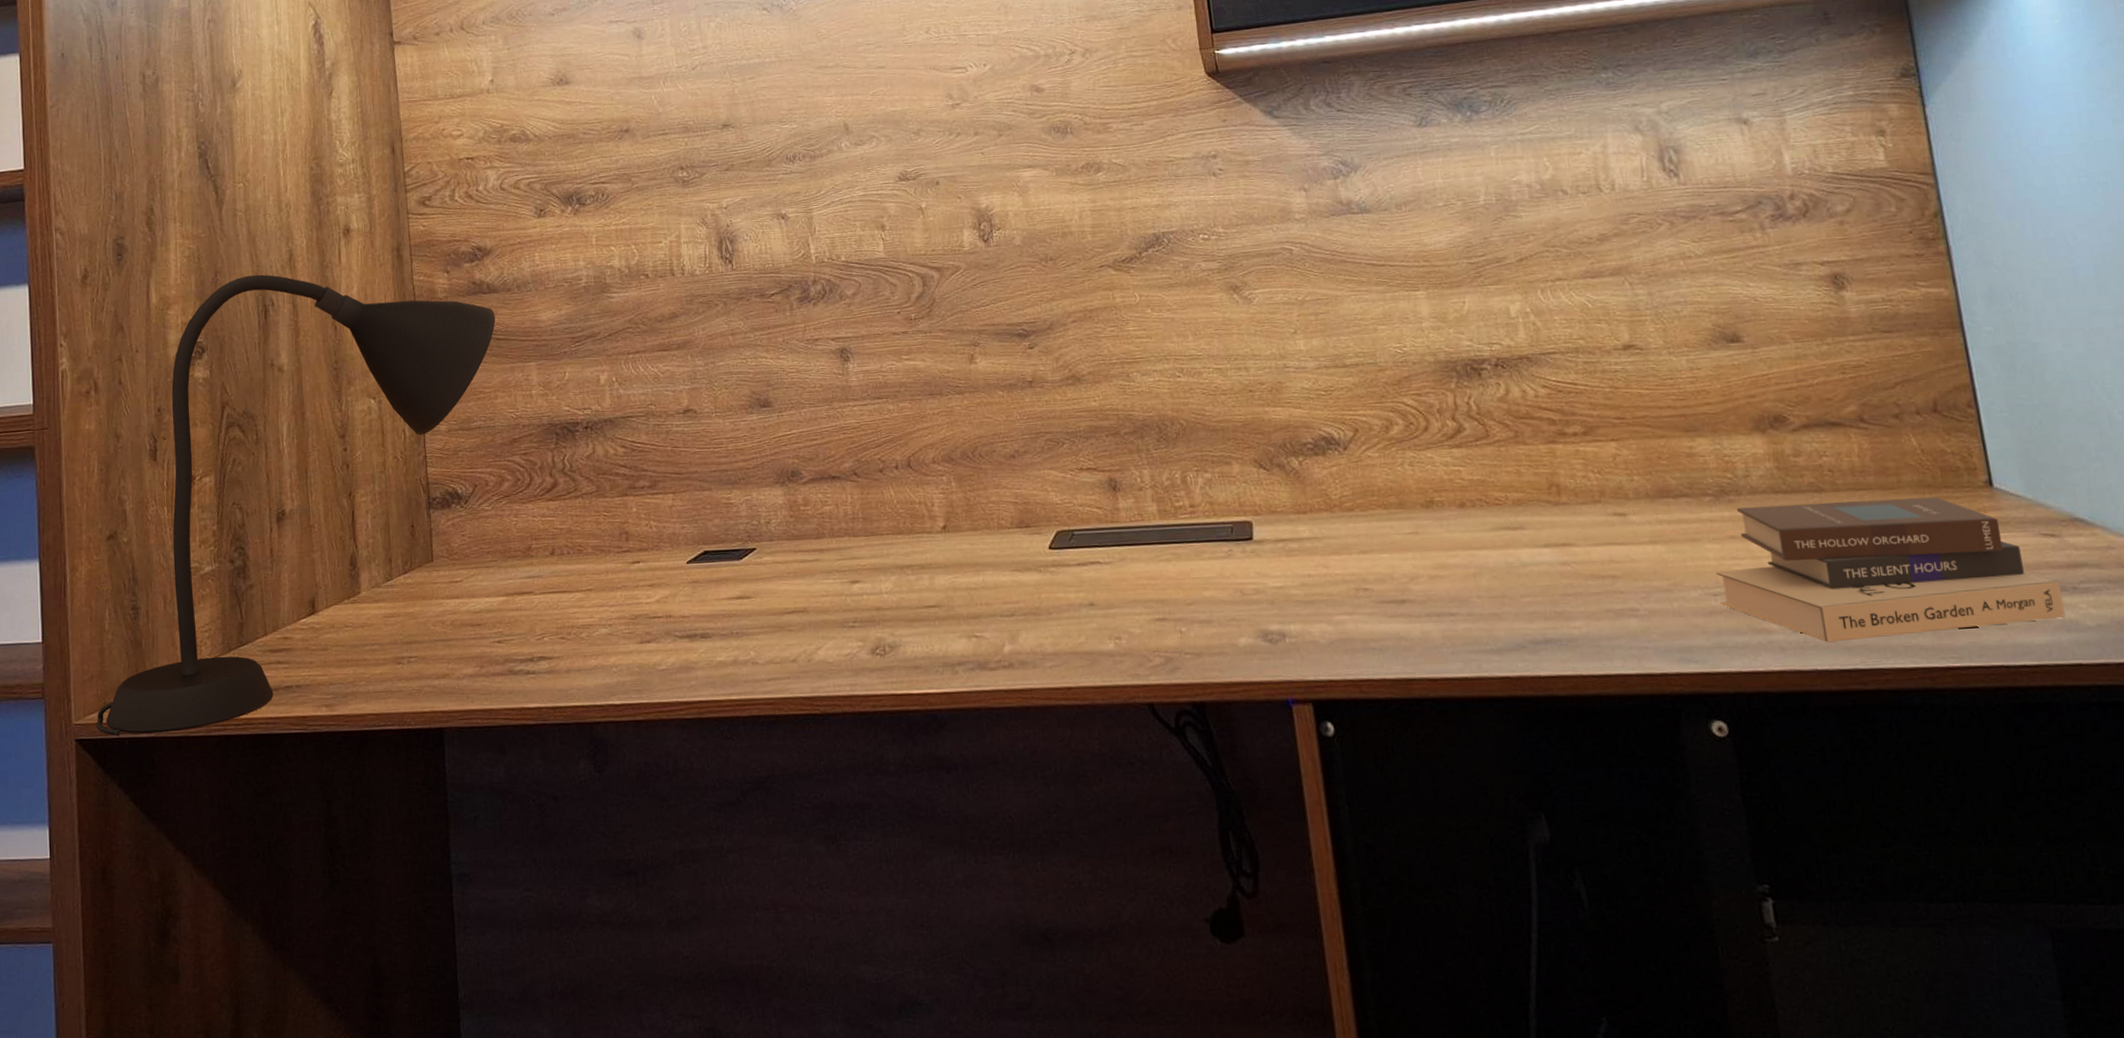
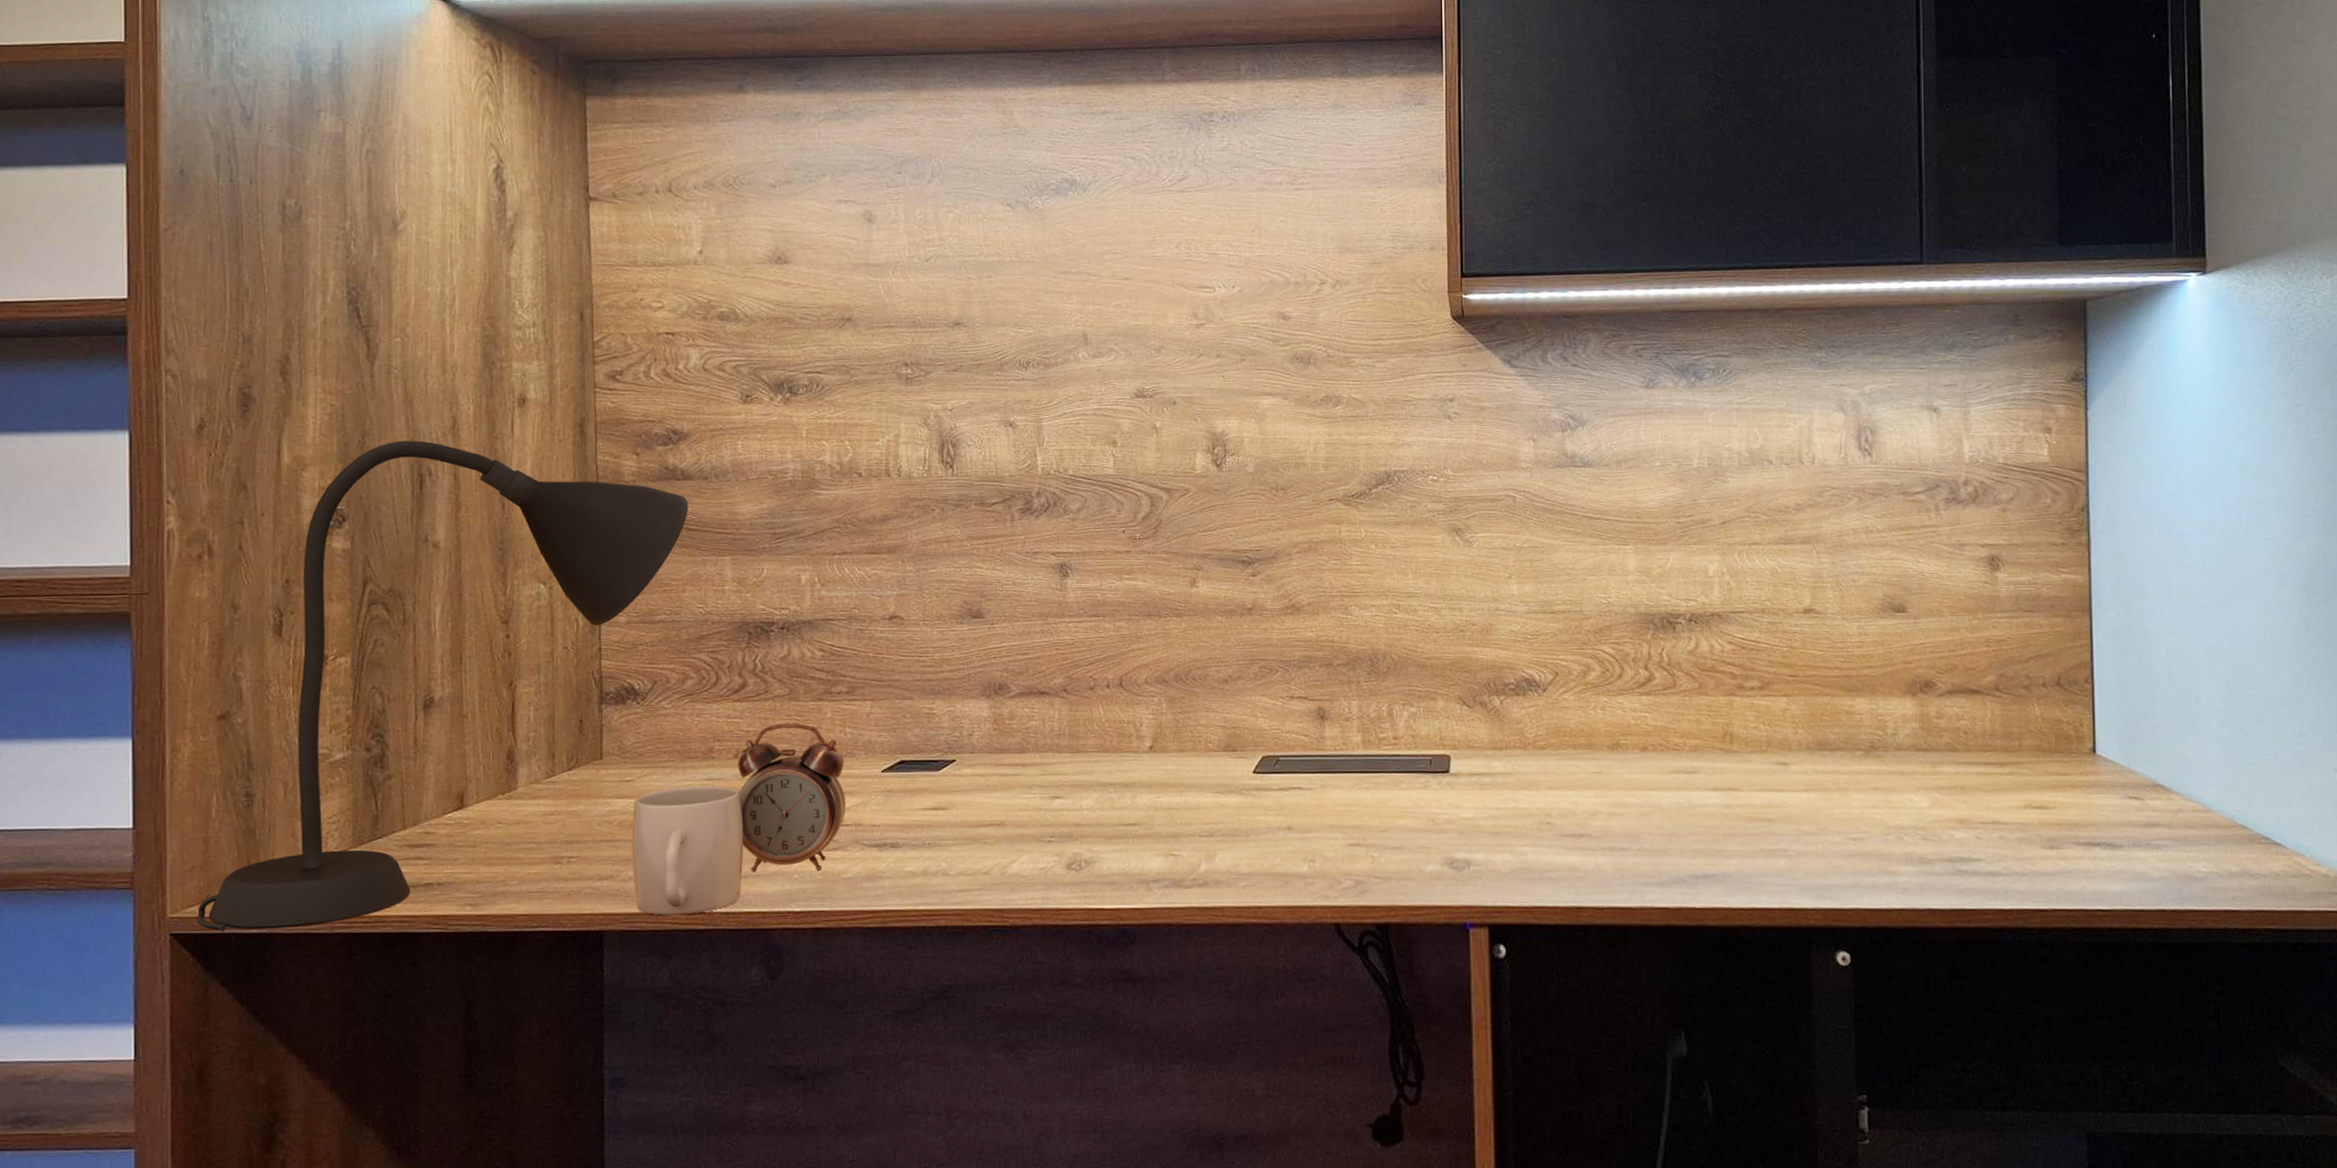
mug: none [462,583,565,712] -> present [631,786,744,916]
alarm clock: none [553,518,656,667] -> present [737,723,845,872]
books: present [1716,497,2066,643] -> none [1858,760,2138,885]

